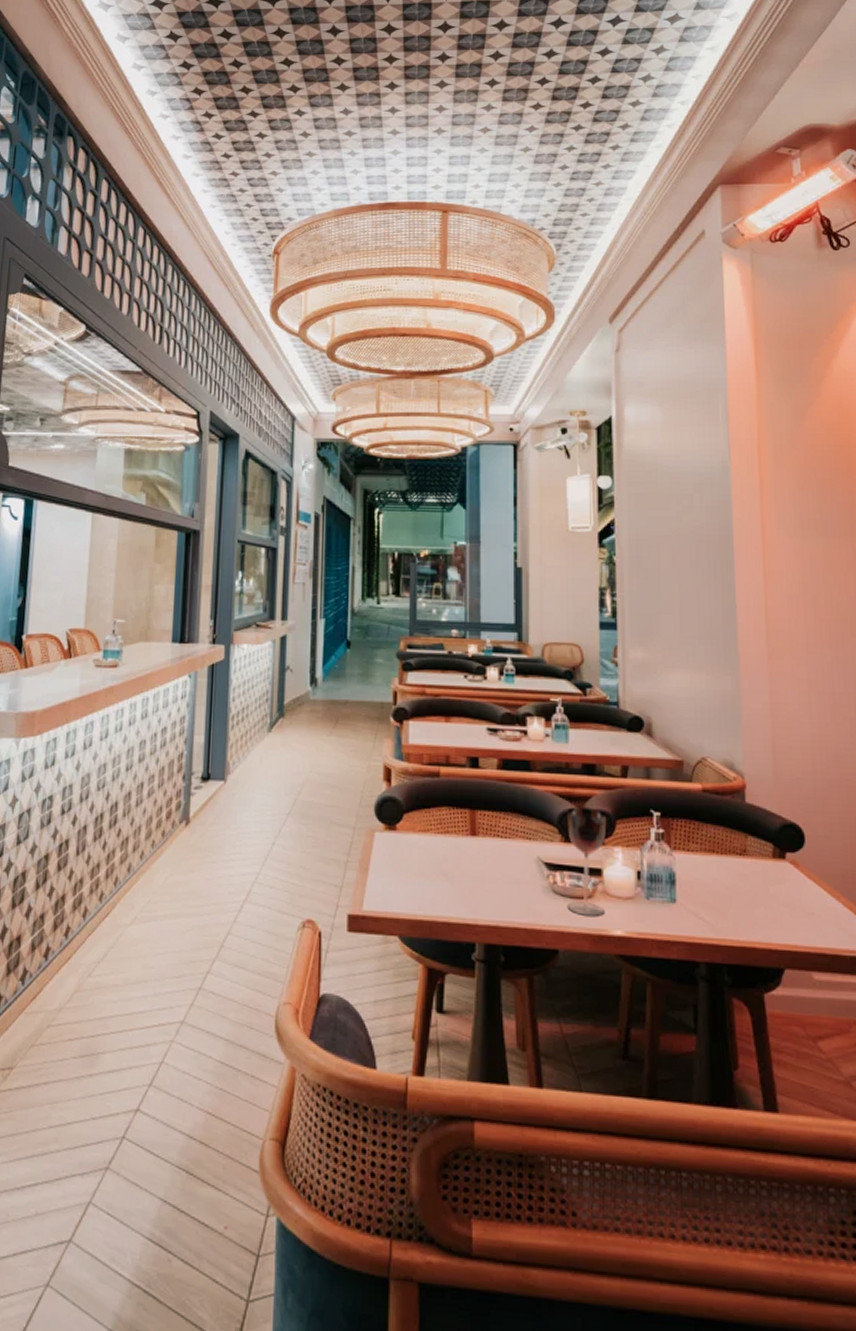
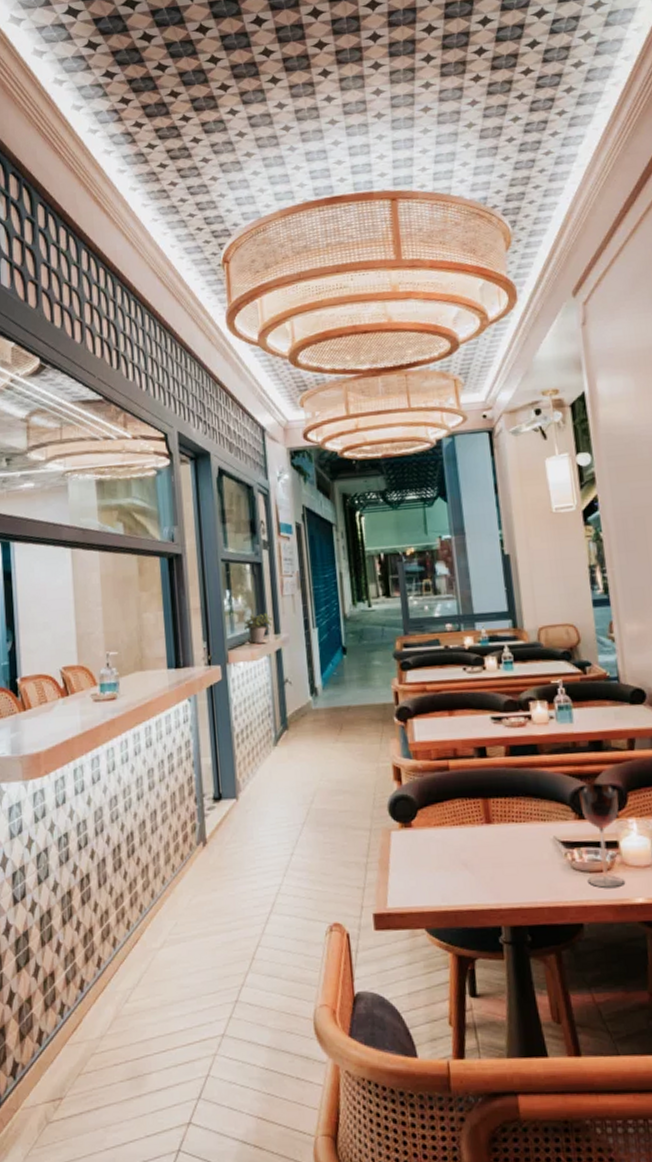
potted plant: none [253,597,282,627] -> present [244,612,274,643]

